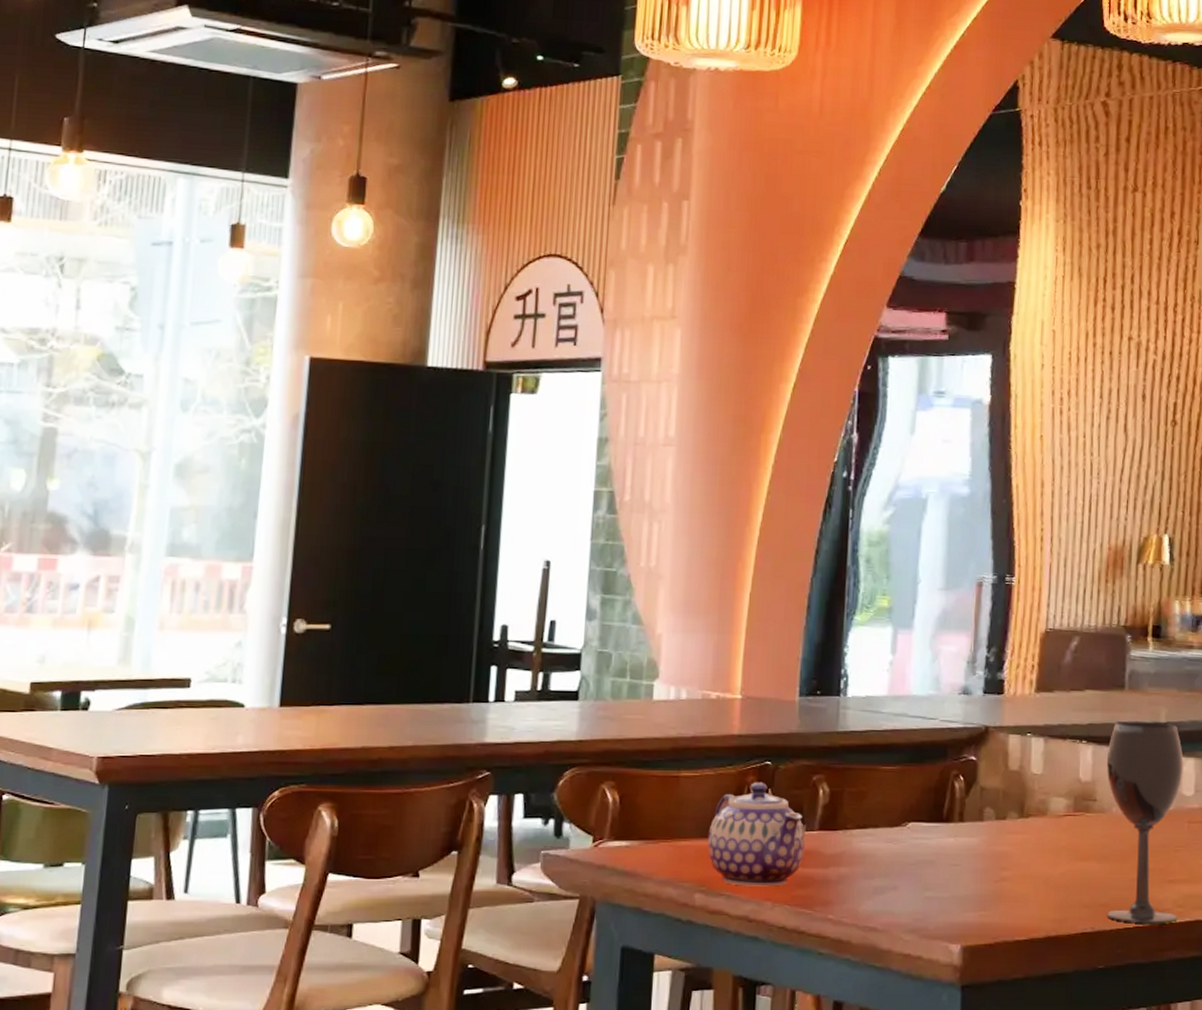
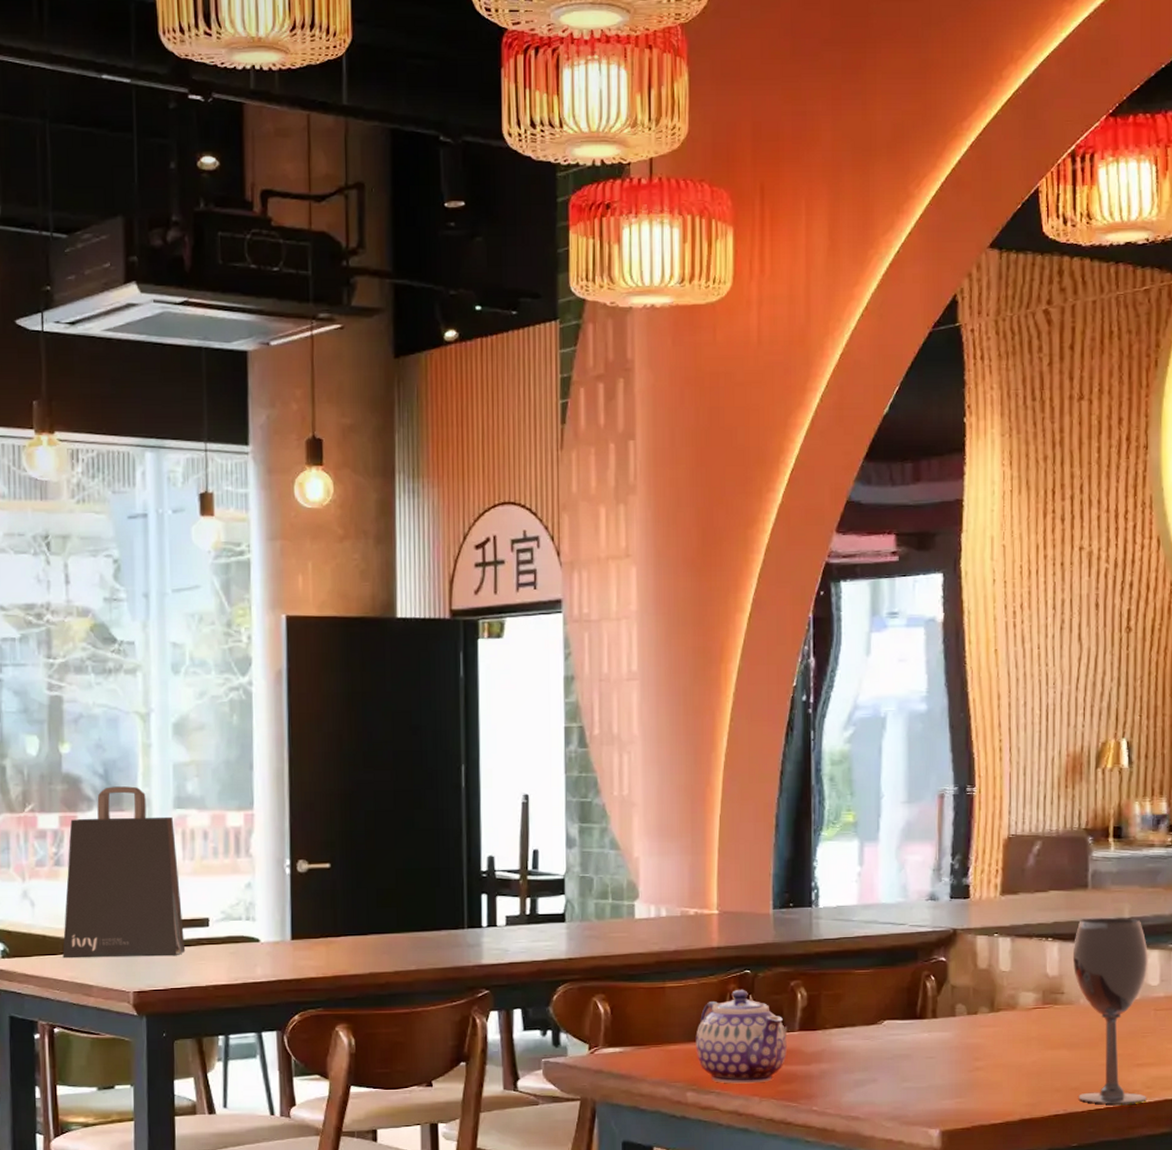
shopping bag: none [22,529,164,719] -> present [62,786,186,959]

